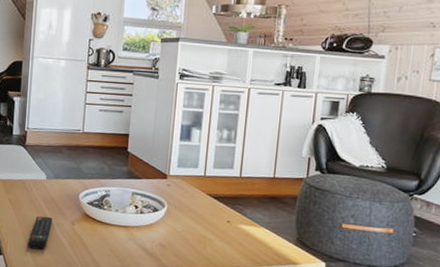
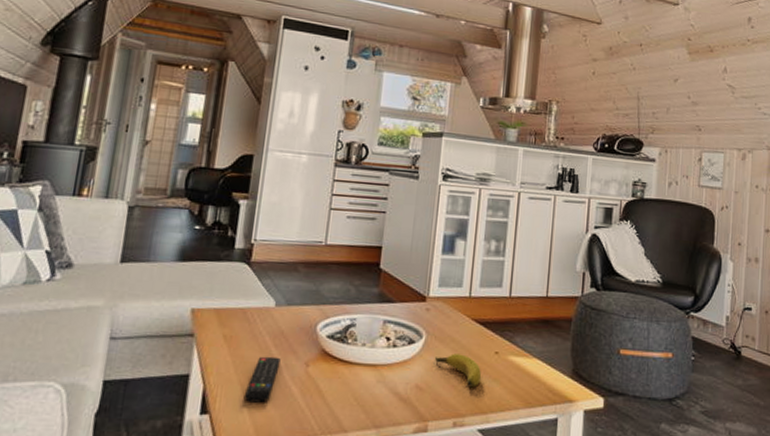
banana: none [176,220,216,248] -> present [435,353,482,388]

